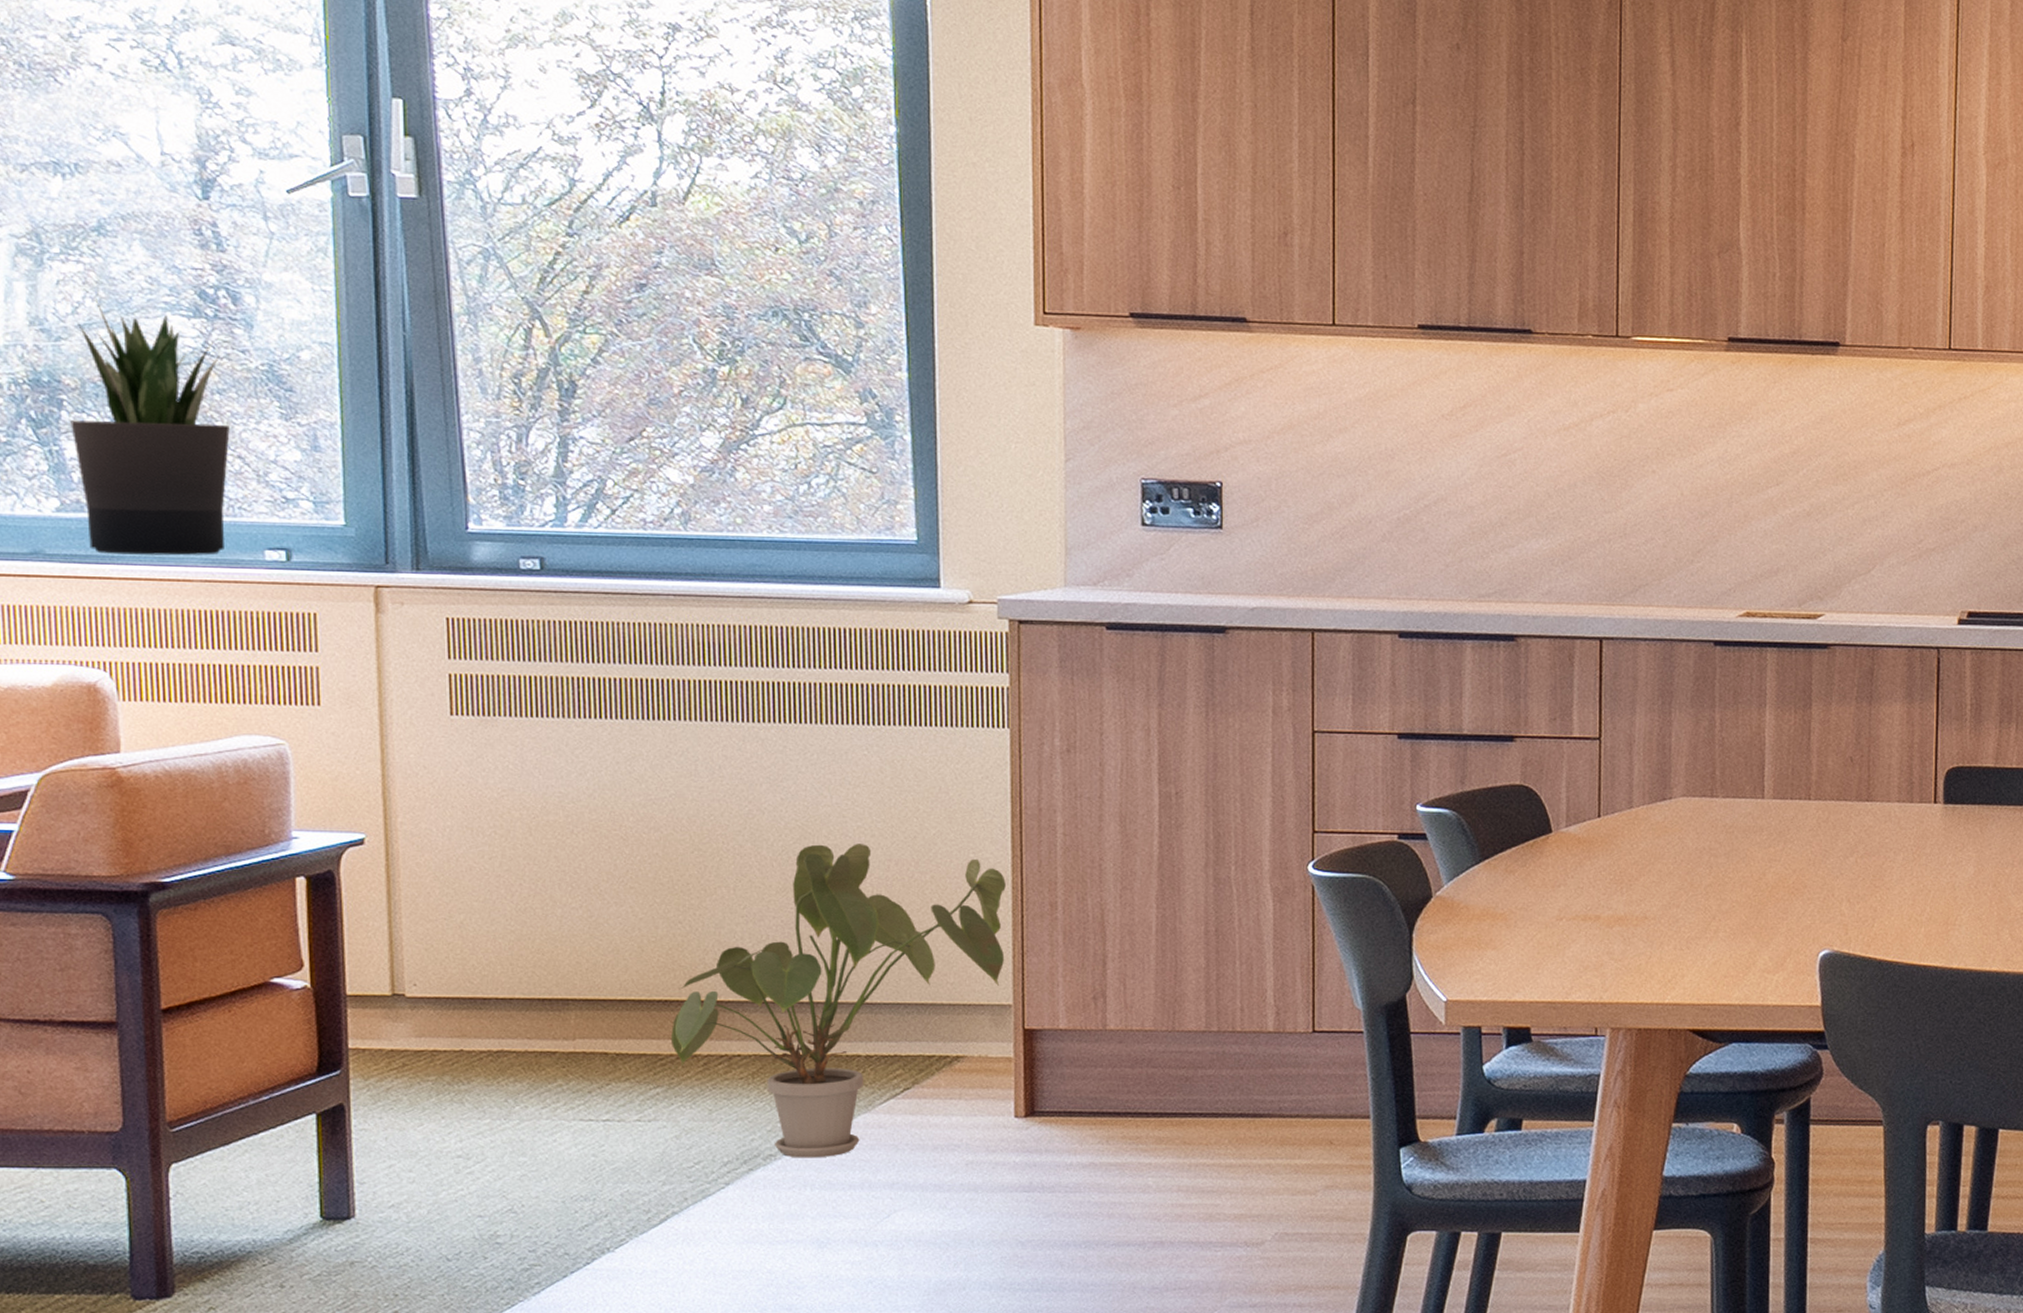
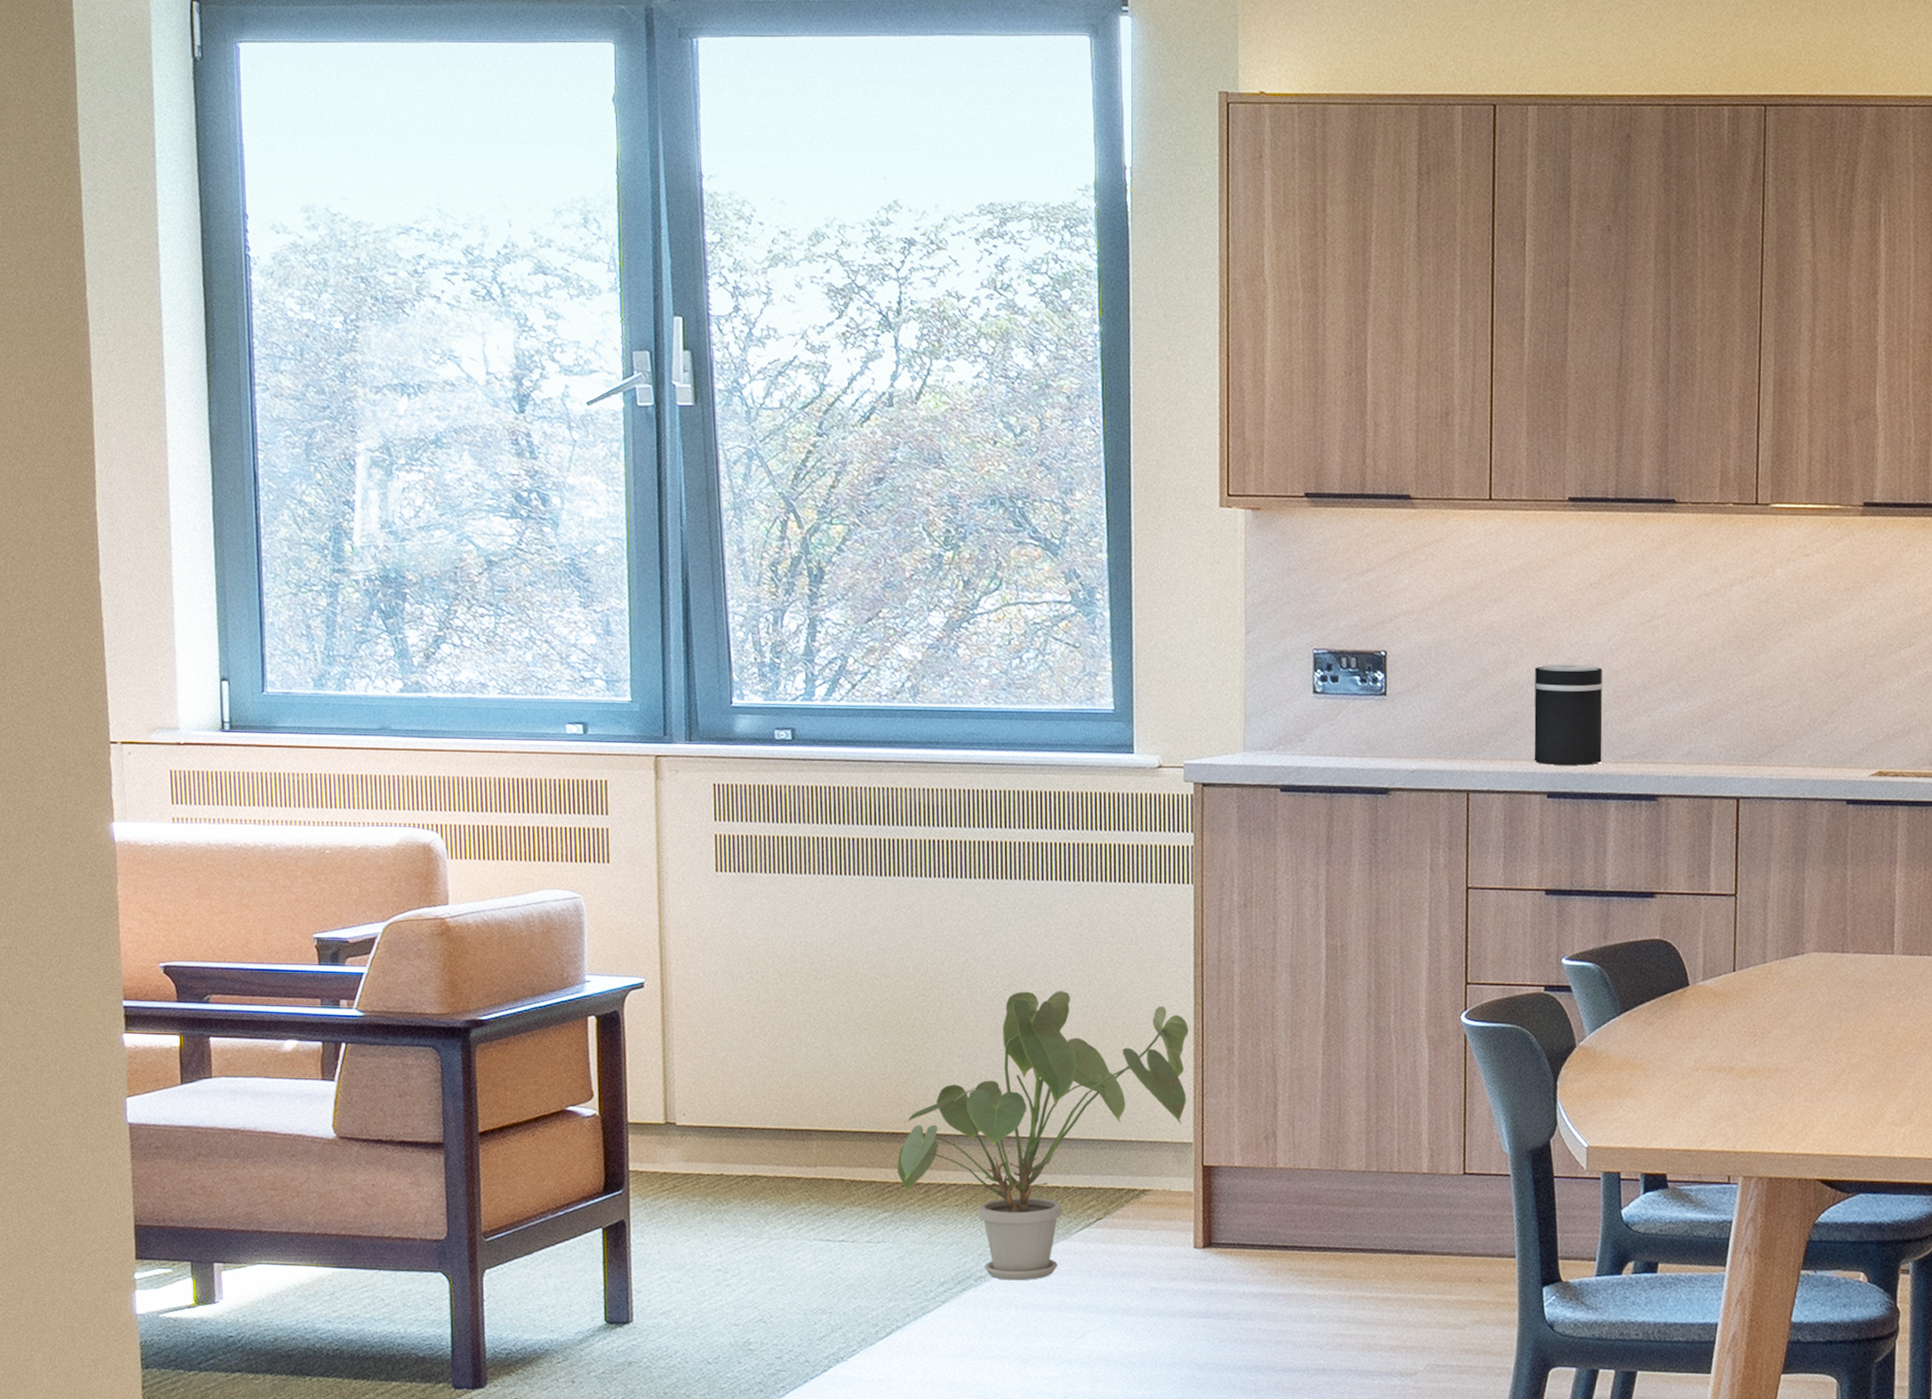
planter: present [70,299,230,556] -> none [412,503,539,730]
cylinder: none [1384,498,1457,604] -> present [1534,664,1603,765]

